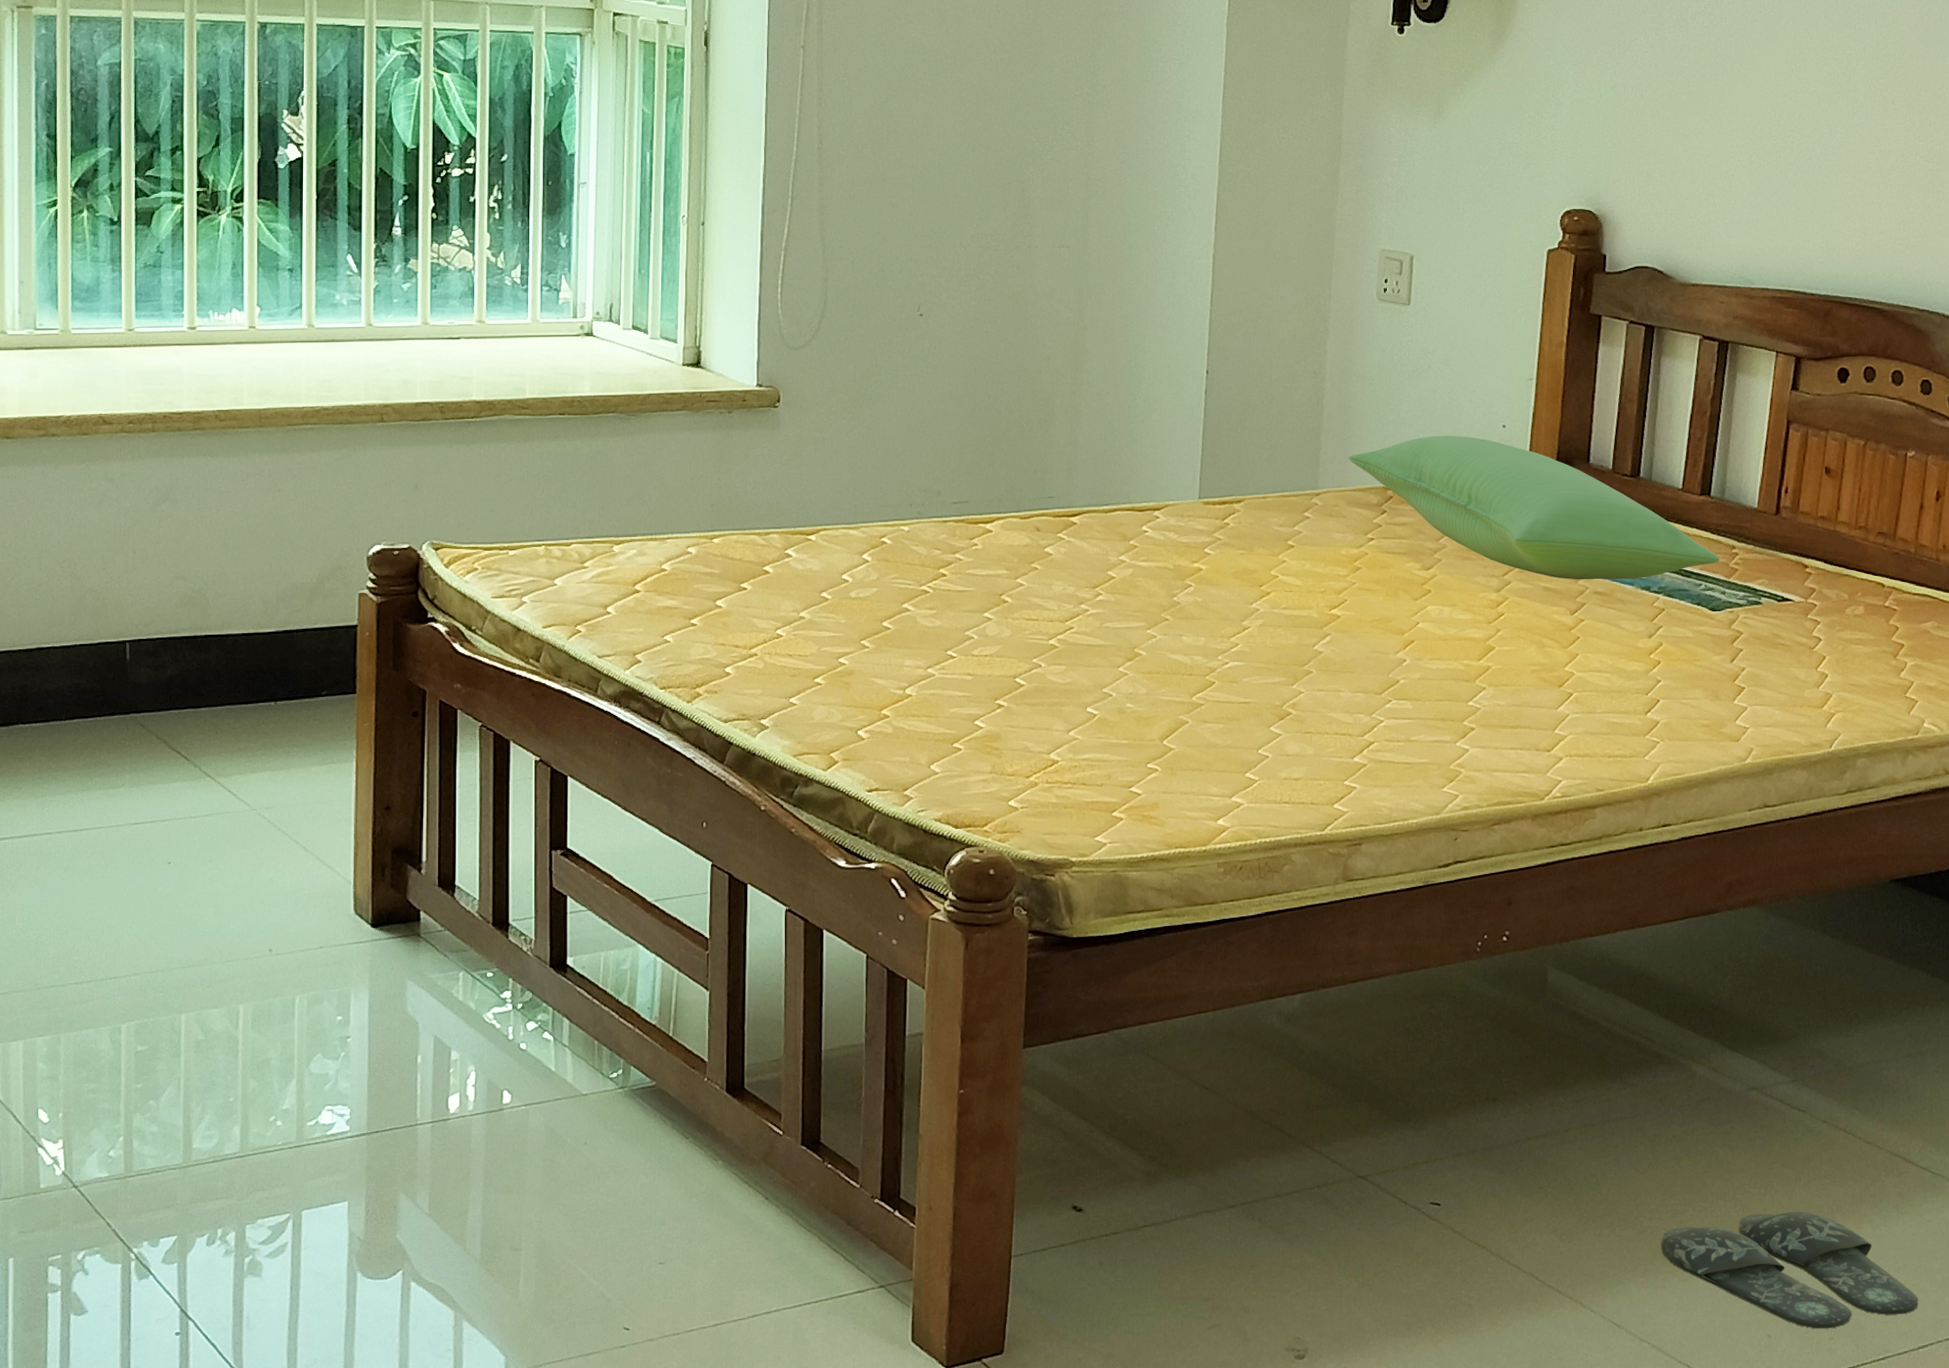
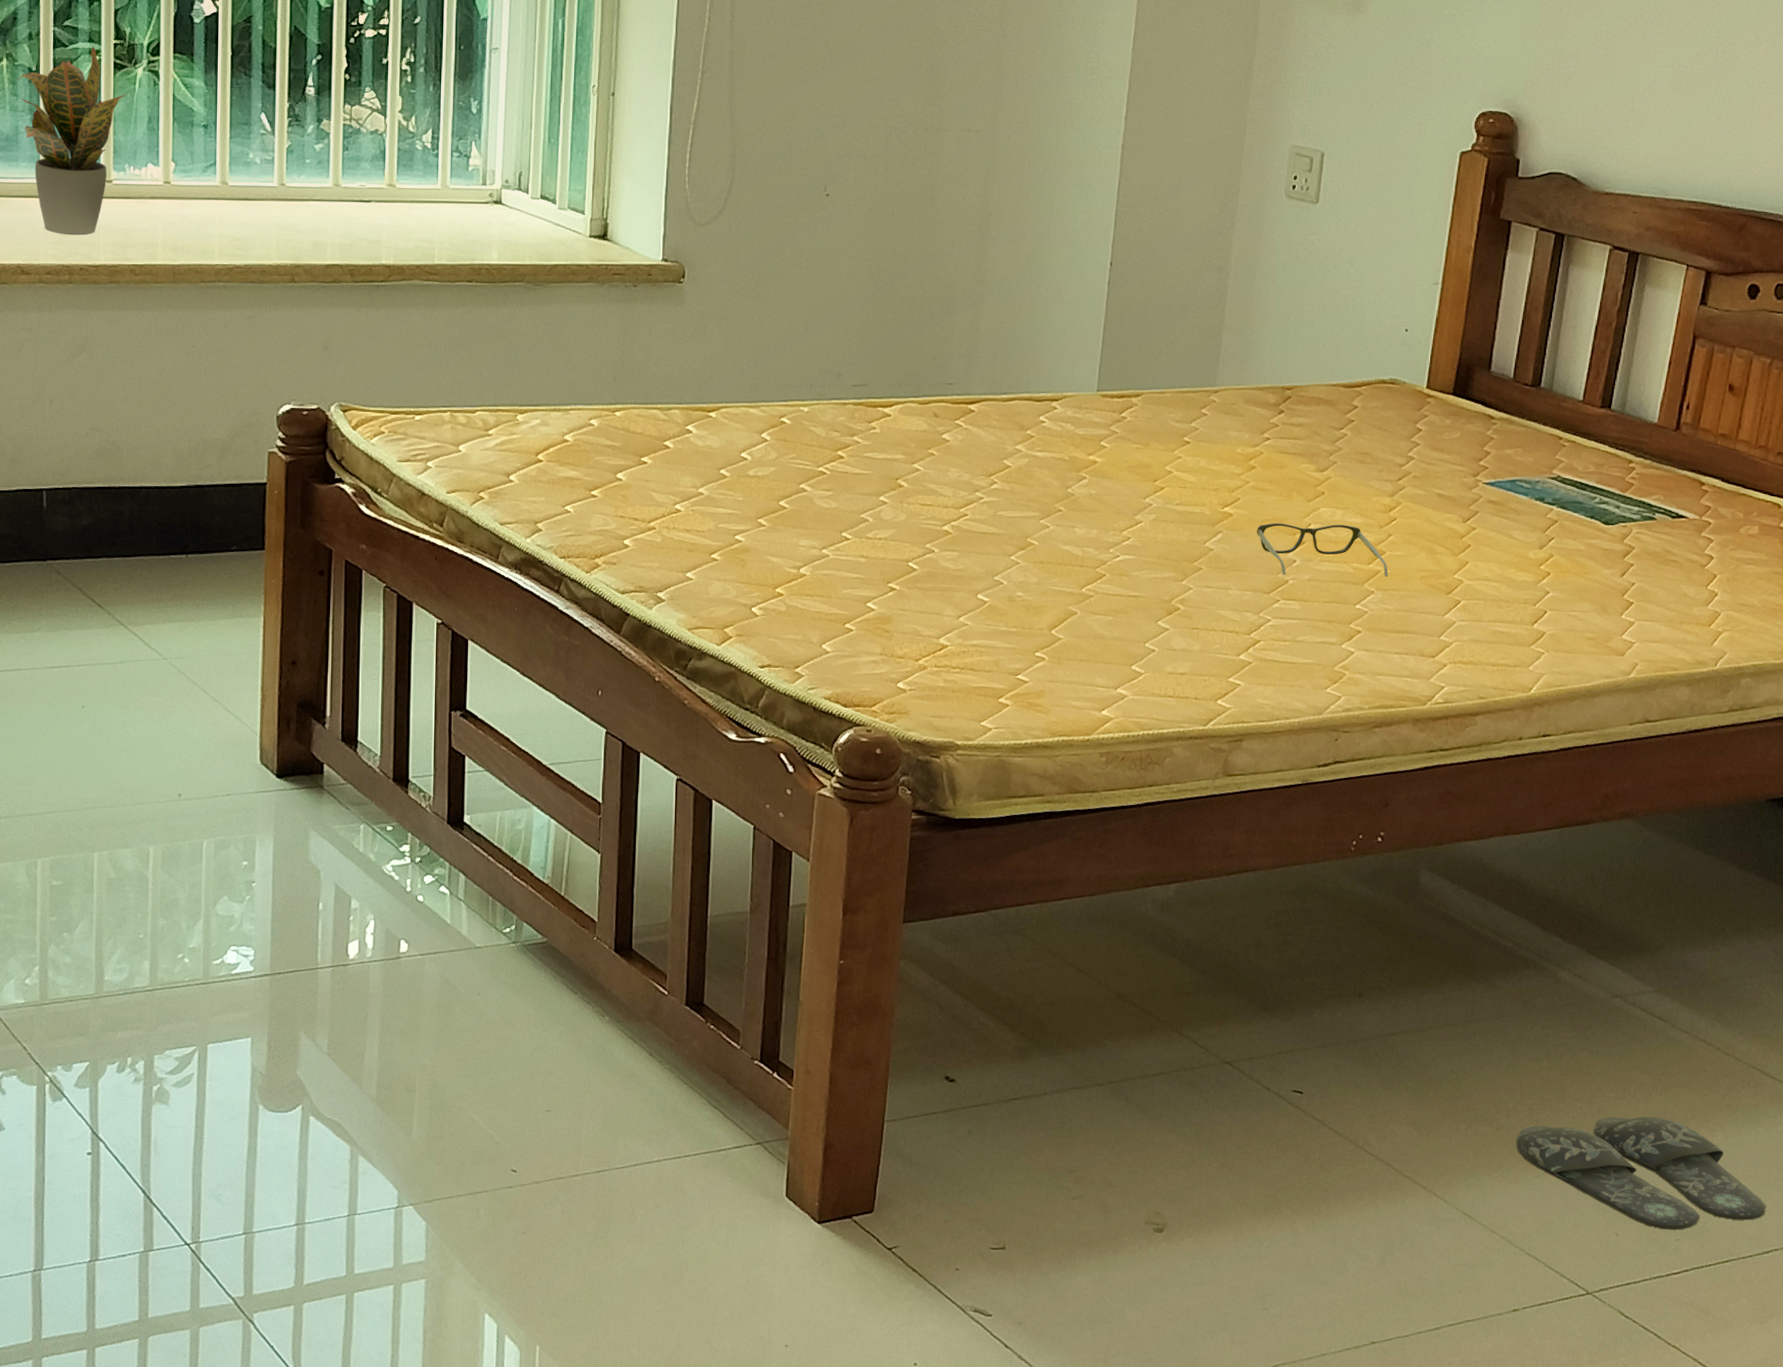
potted plant: none [97,194,211,384] -> present [16,45,127,236]
pillow: present [1349,436,1720,580] -> none [1249,337,1616,490]
eyeglasses: none [1365,621,1499,676] -> present [1257,522,1389,578]

